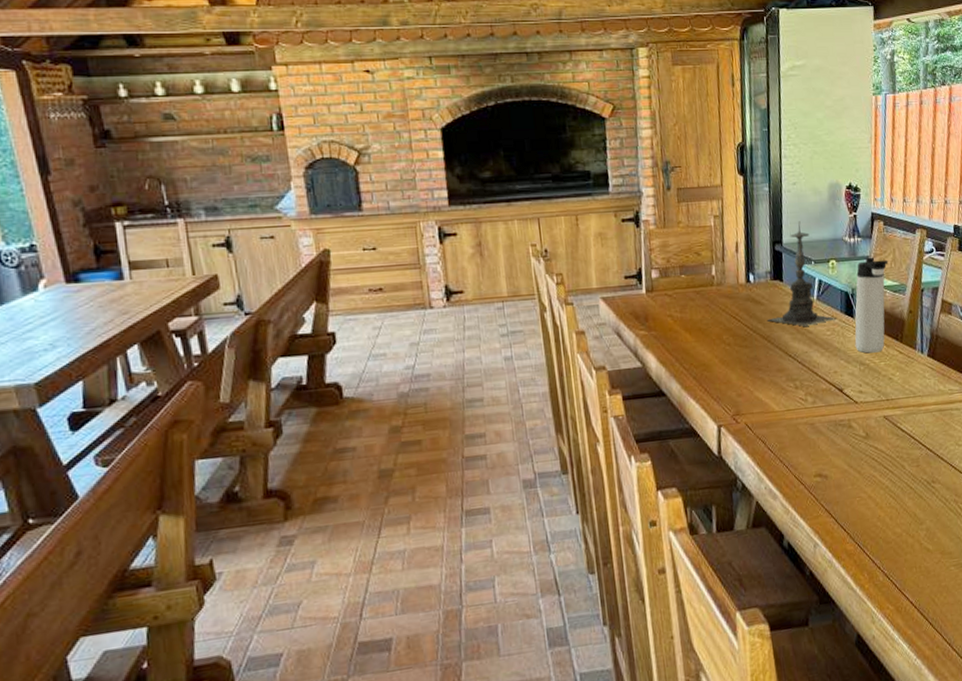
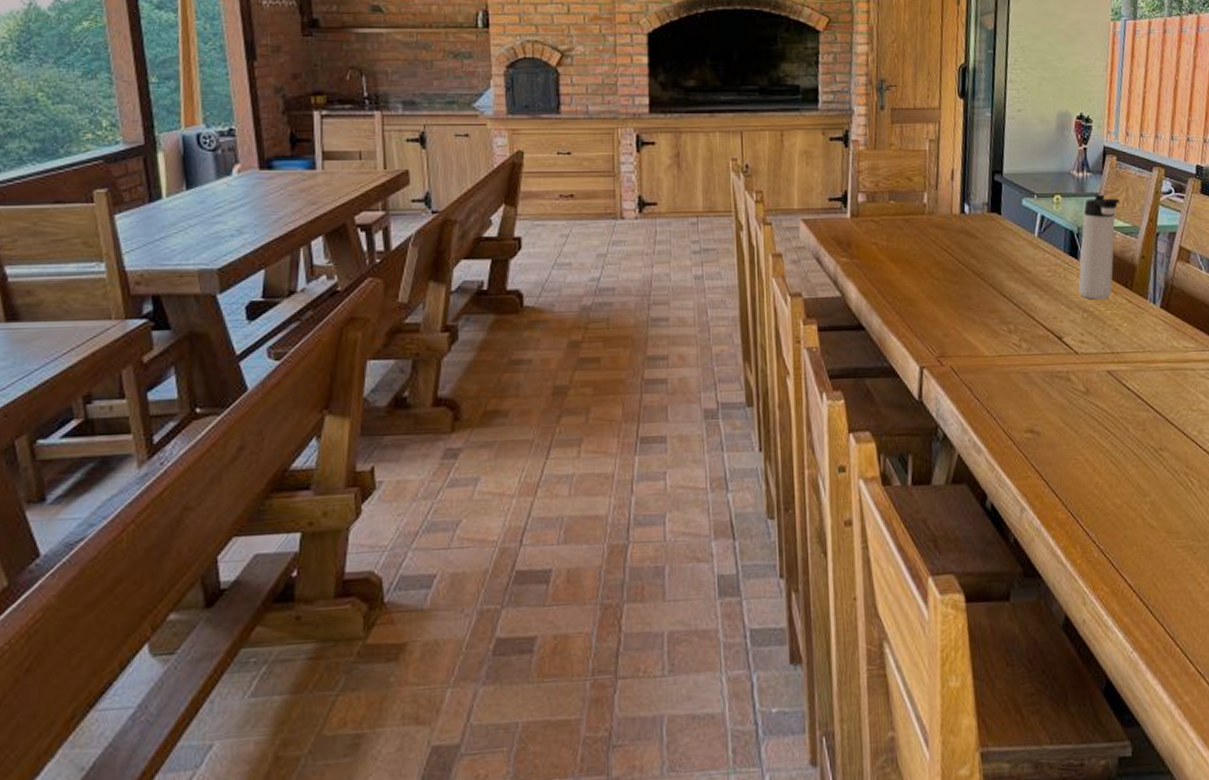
candle holder: present [768,221,837,326] -> none [982,151,1059,265]

